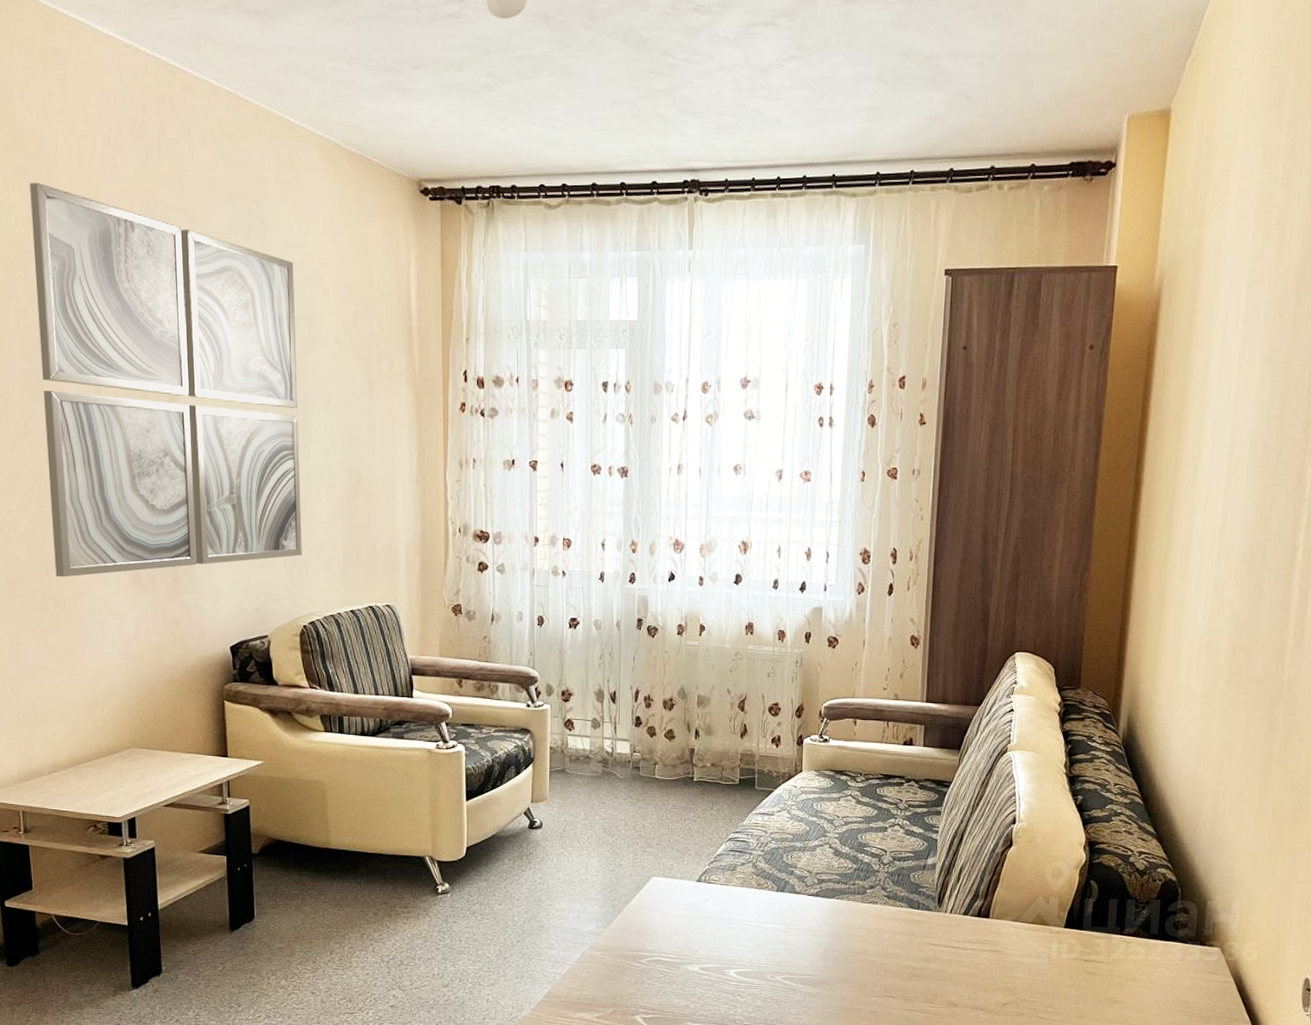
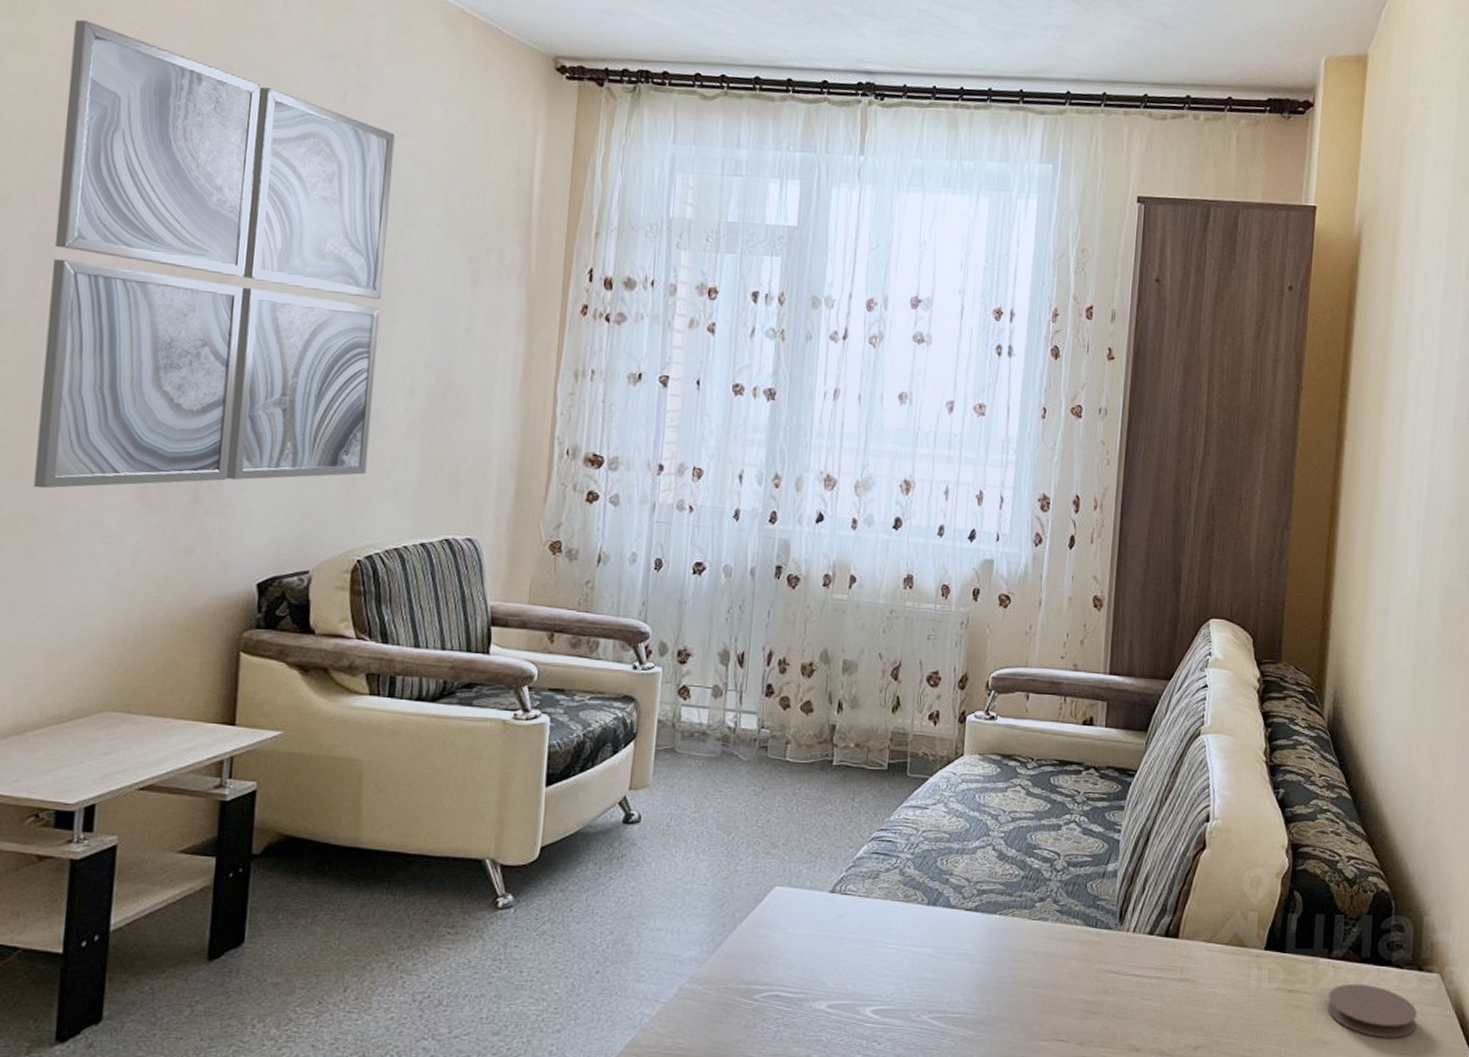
coaster: none [1119,955,1200,999] -> present [1328,983,1418,1038]

